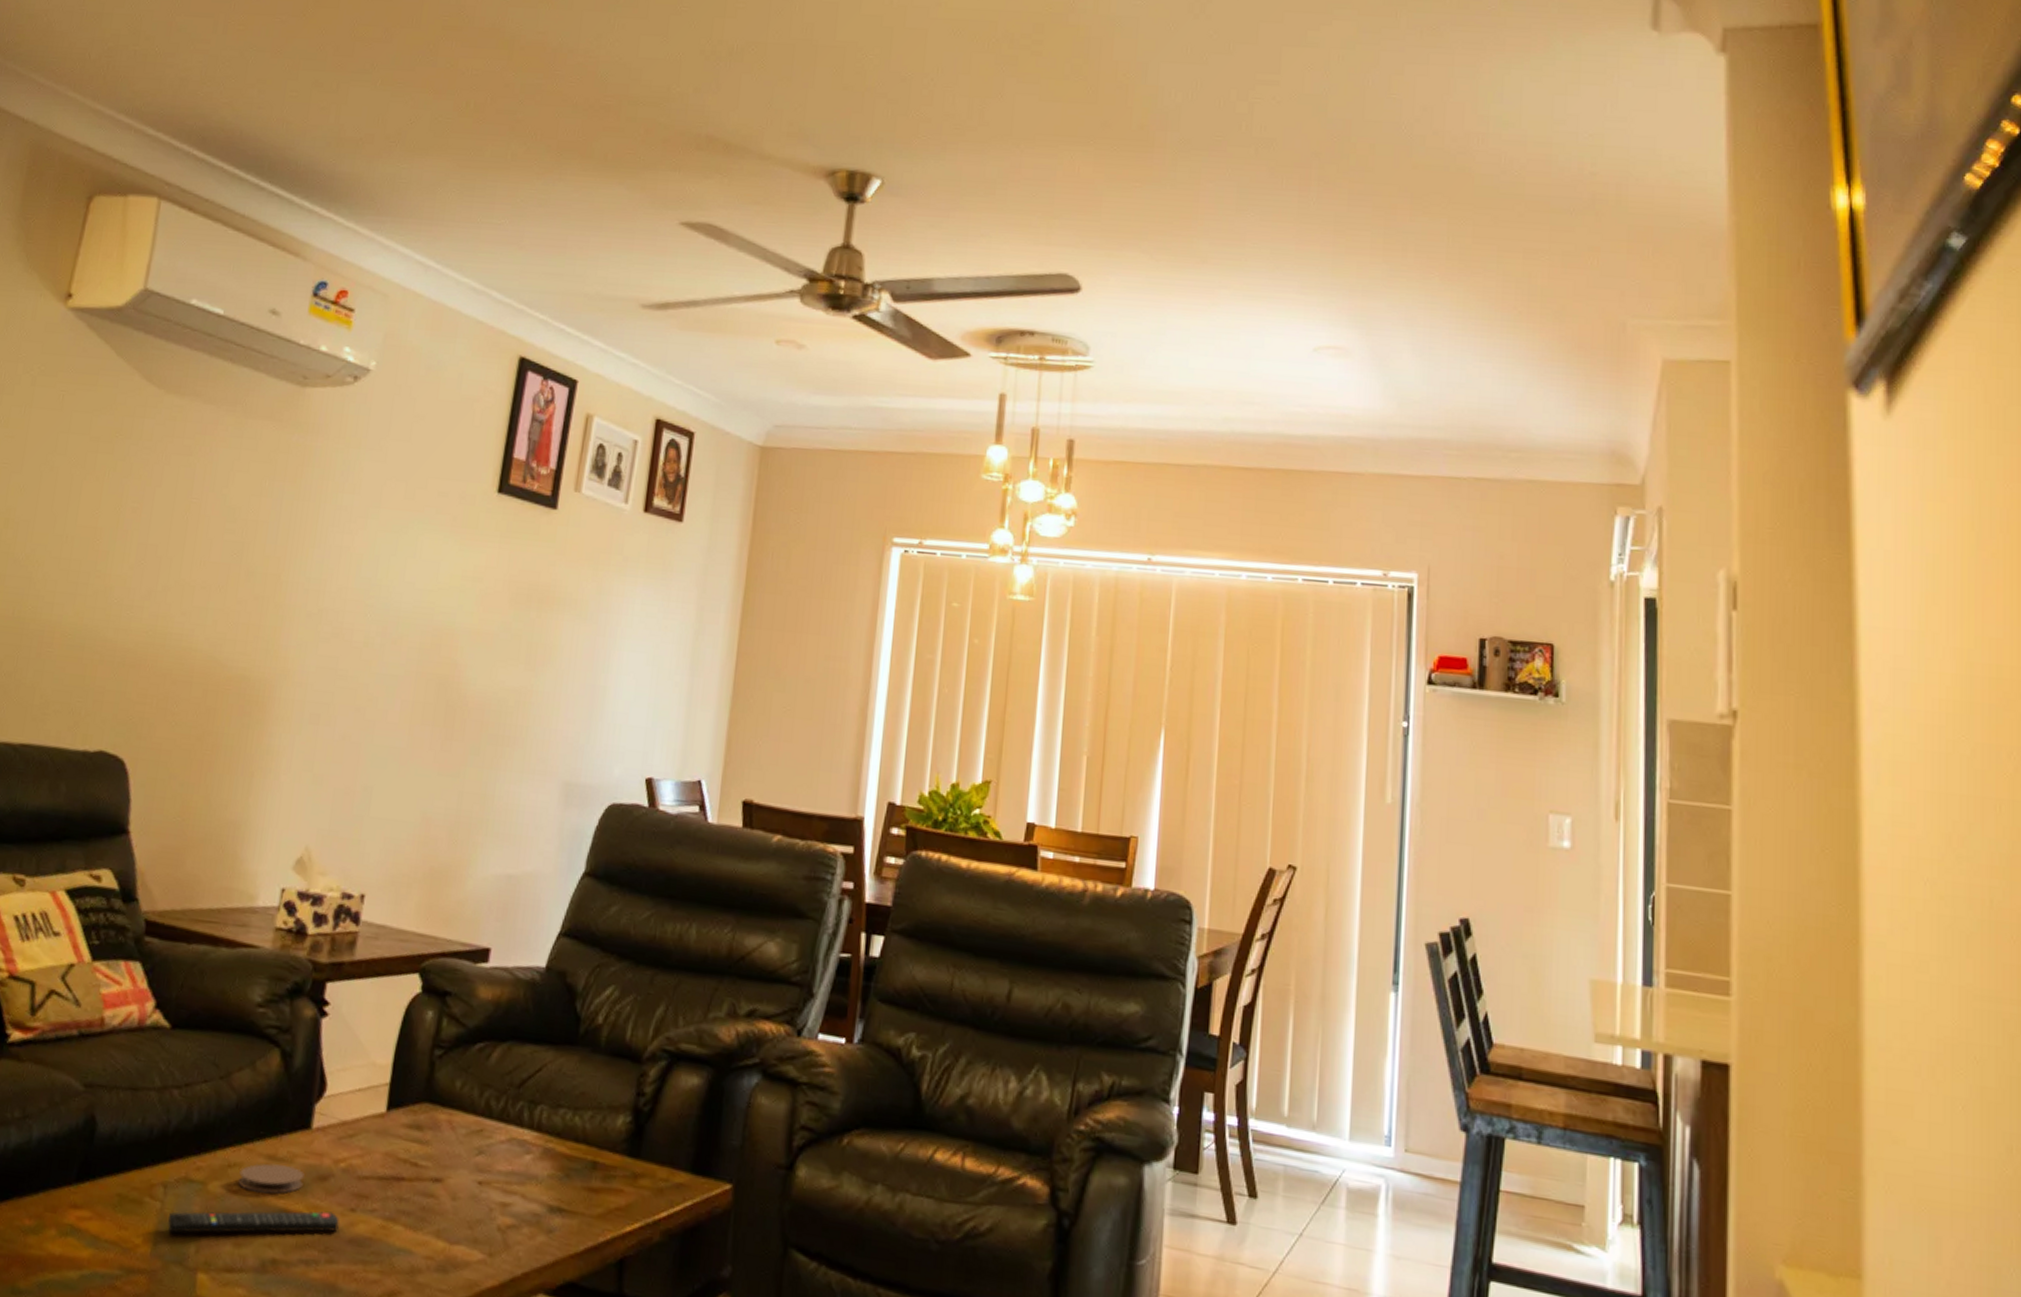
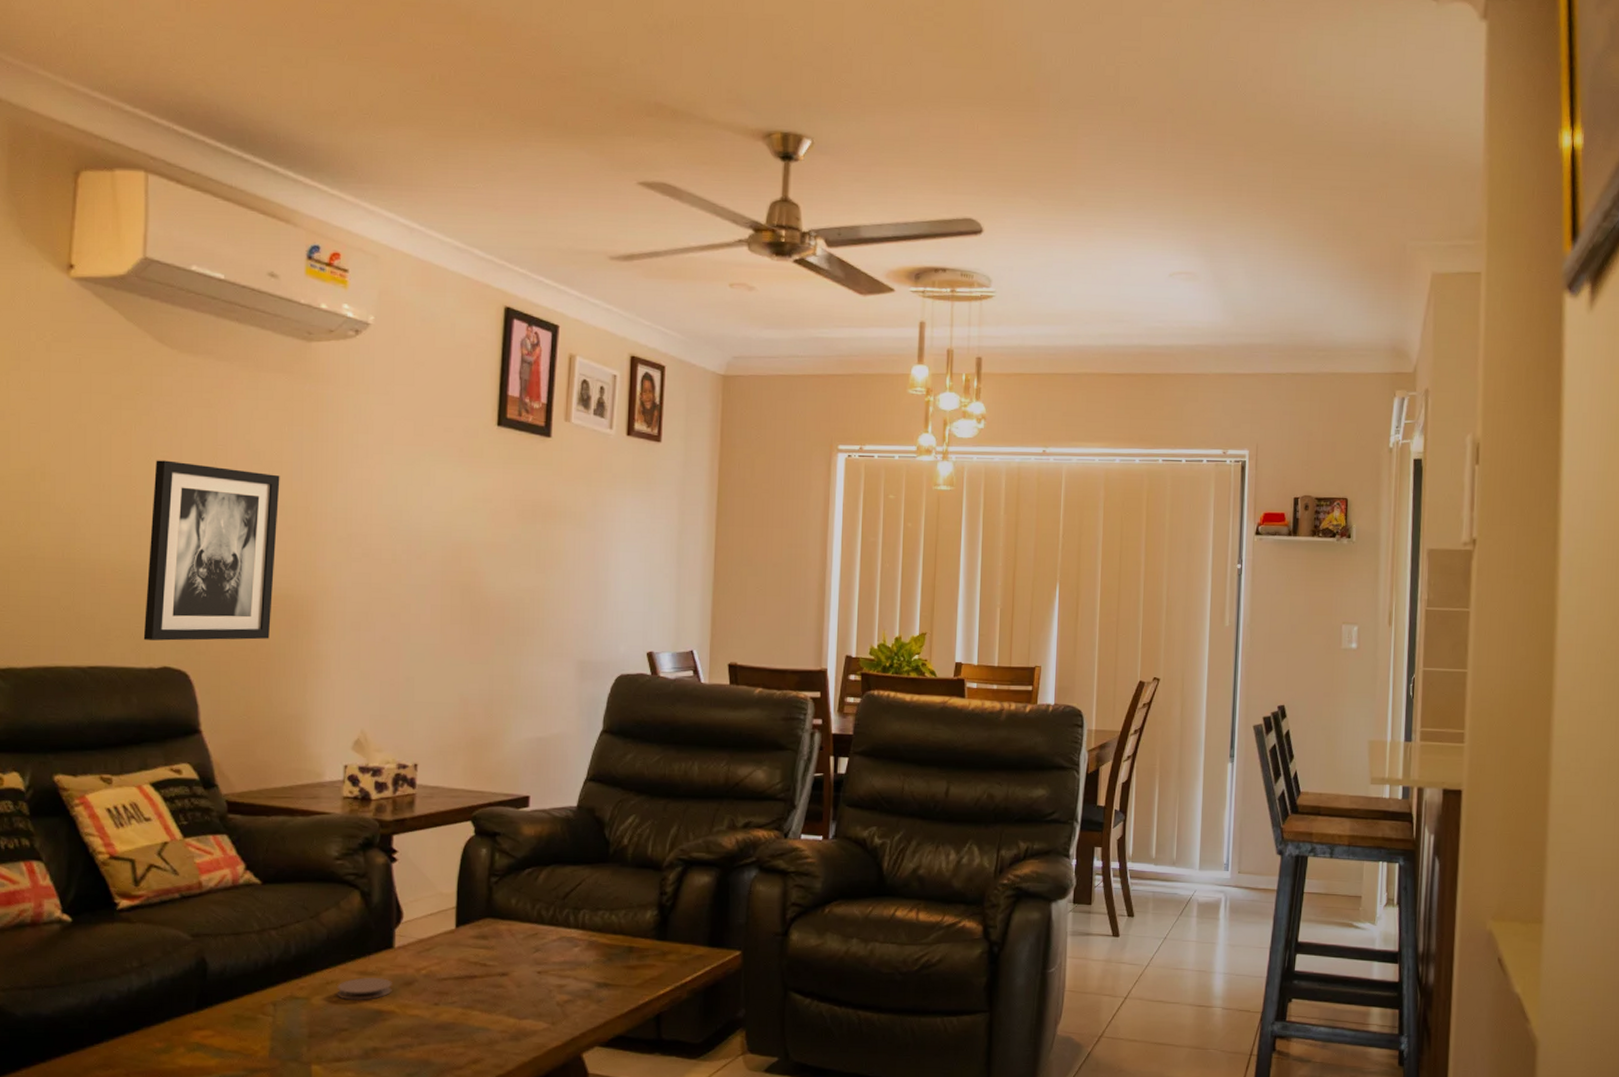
wall art: none [82,511,254,727] -> present [143,460,280,641]
remote control: present [168,1211,340,1233] -> none [281,1007,426,1039]

